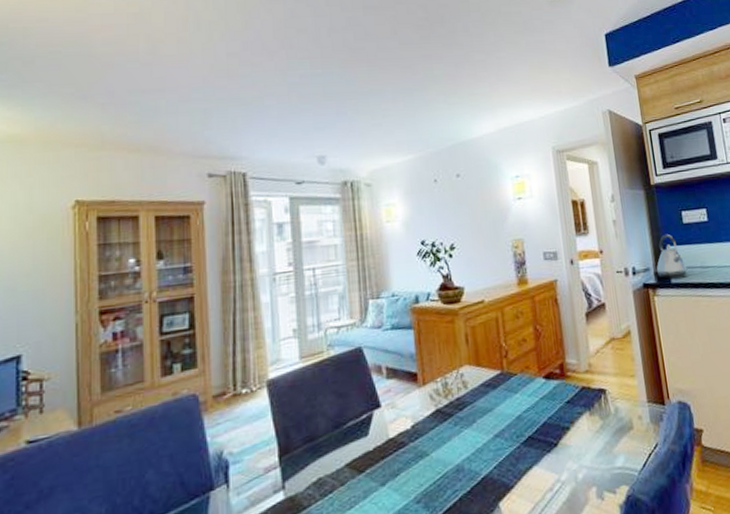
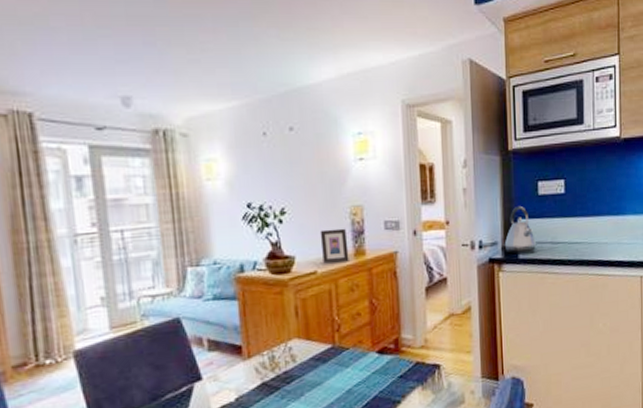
picture frame: none [485,260,513,293] -> present [320,228,349,264]

